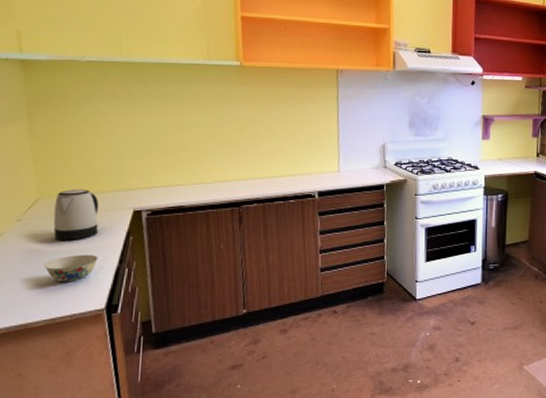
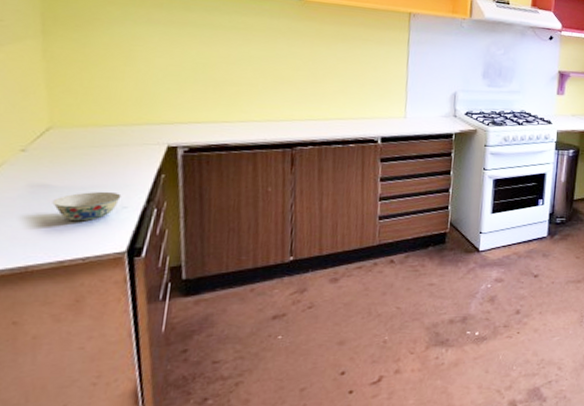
kettle: present [53,188,99,240] -> none [67,118,126,176]

